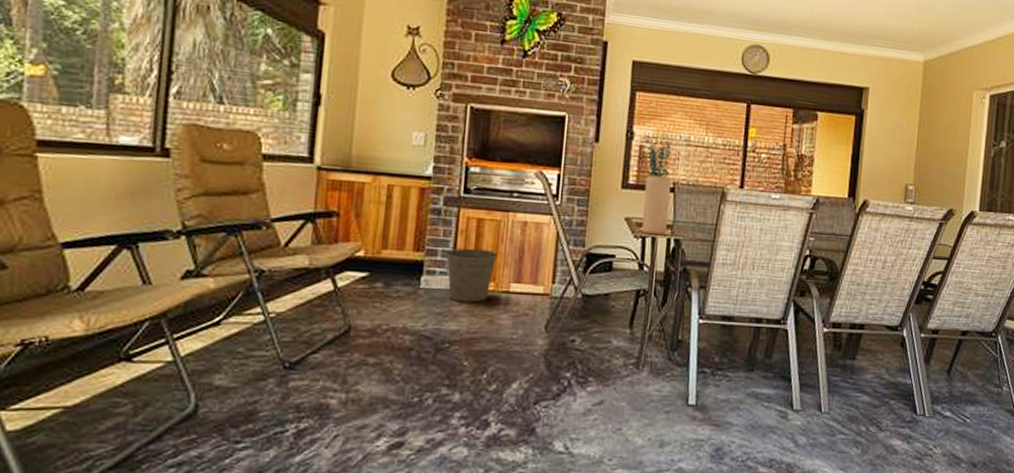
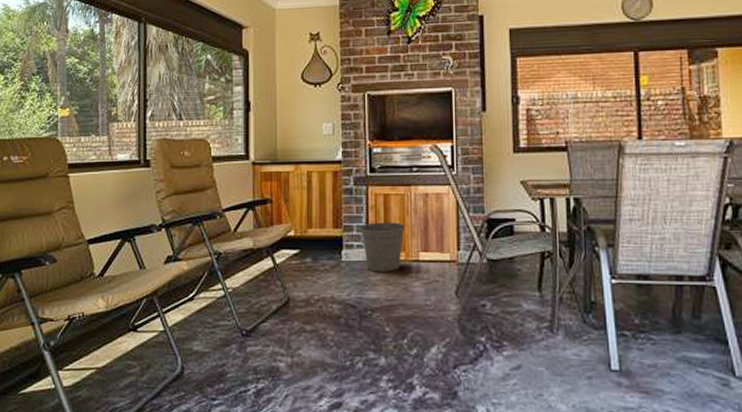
vase: present [641,139,672,236] -> none [535,101,566,196]

